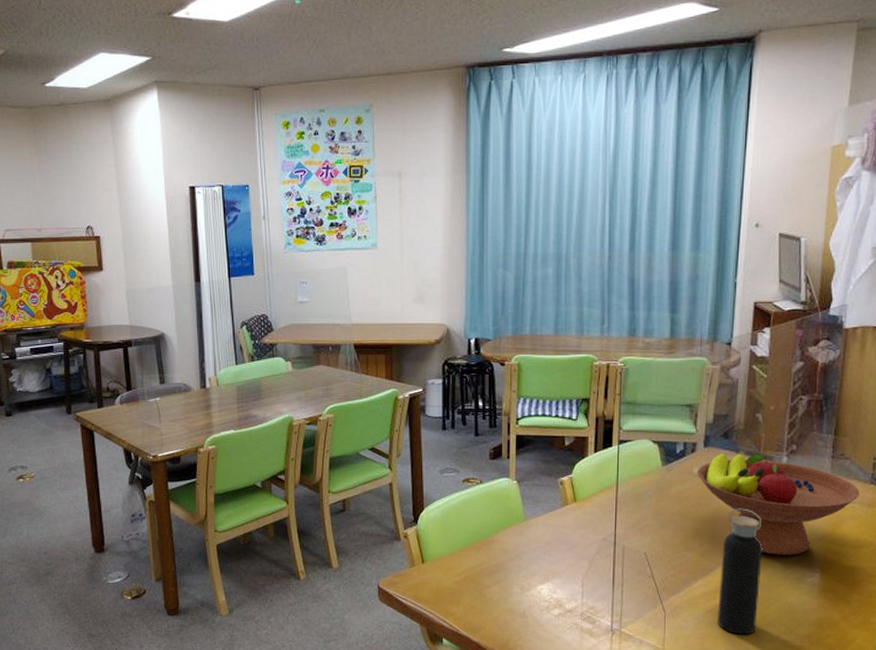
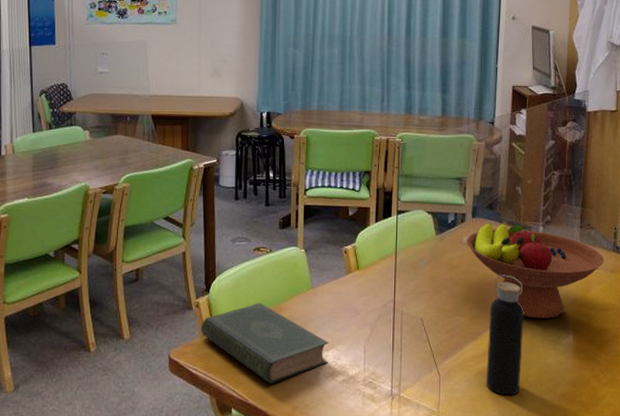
book: none [409,534,544,615] -> present [200,303,329,384]

